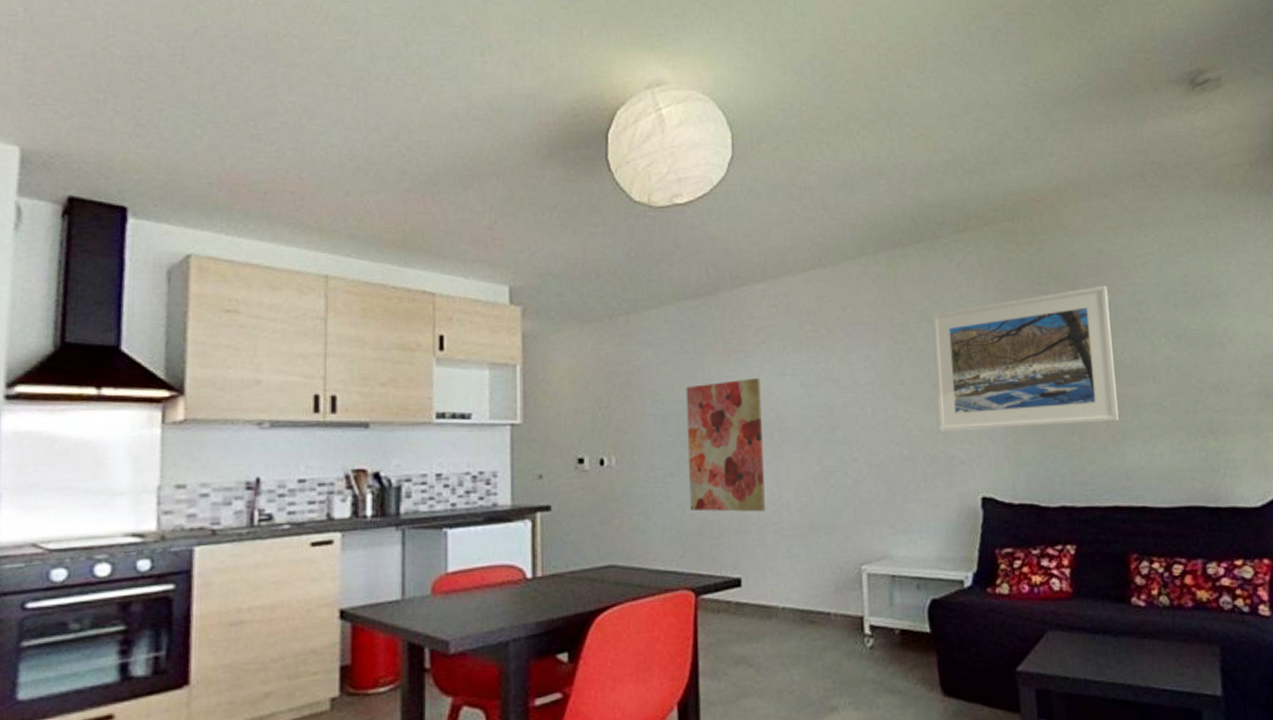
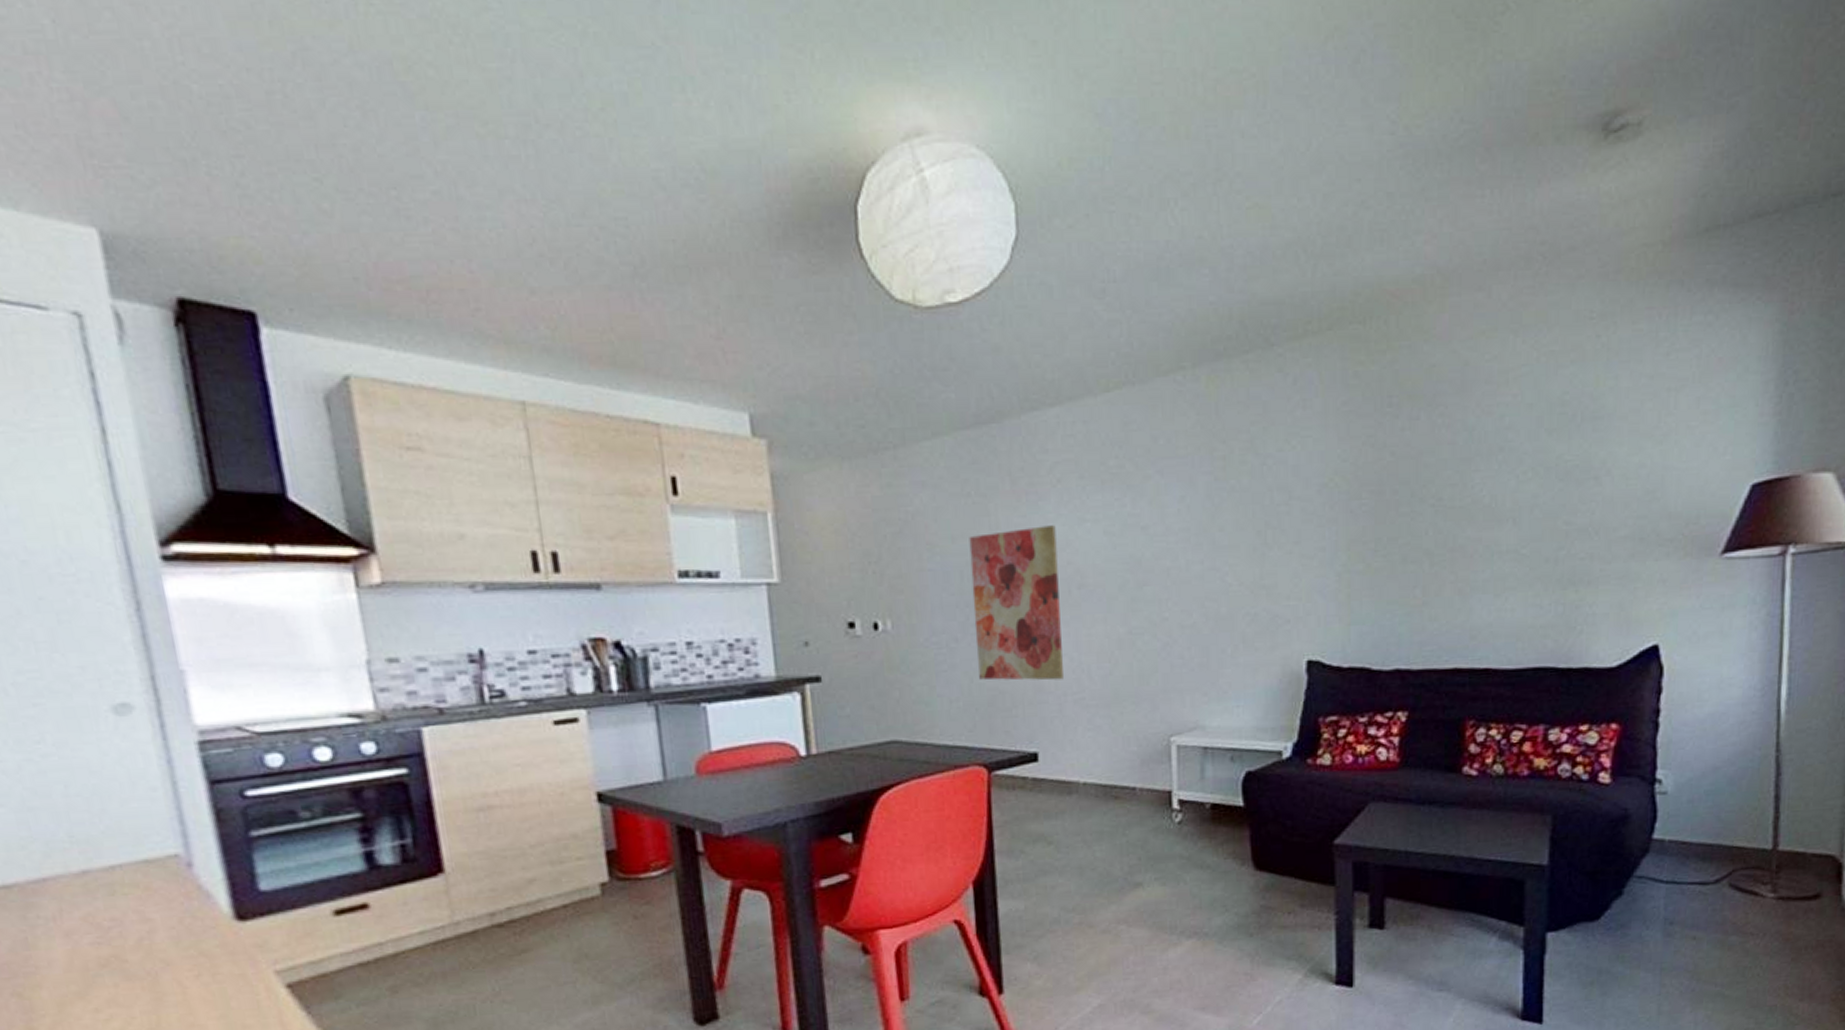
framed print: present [932,285,1120,432] -> none [1260,405,1471,587]

